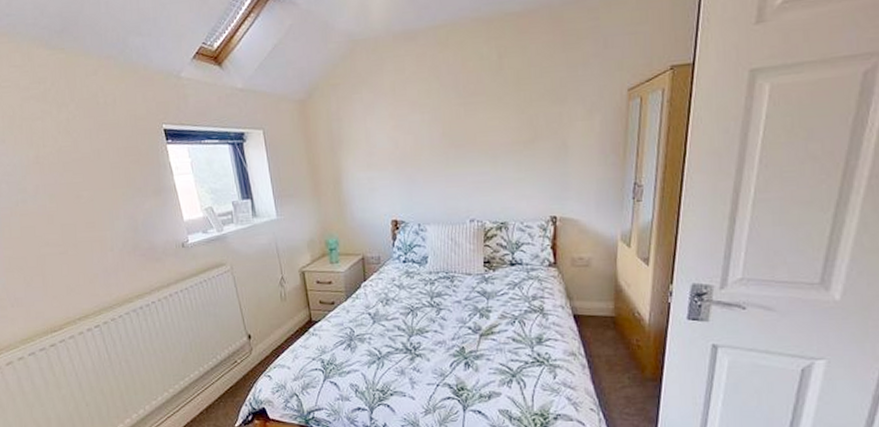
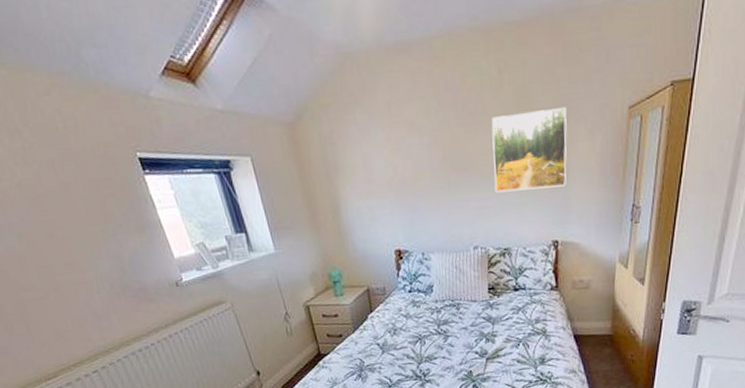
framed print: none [490,88,566,168] -> present [491,106,567,193]

